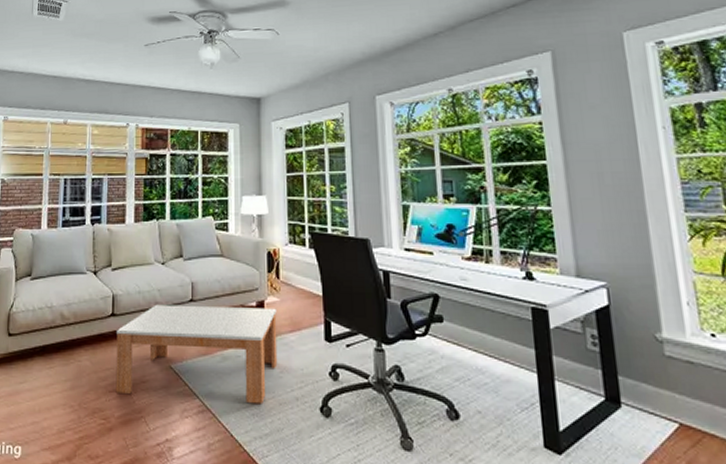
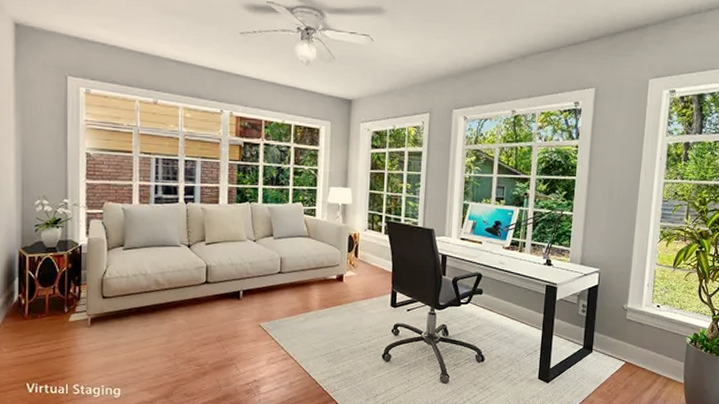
coffee table: present [115,304,278,405] -> none [209,275,353,353]

